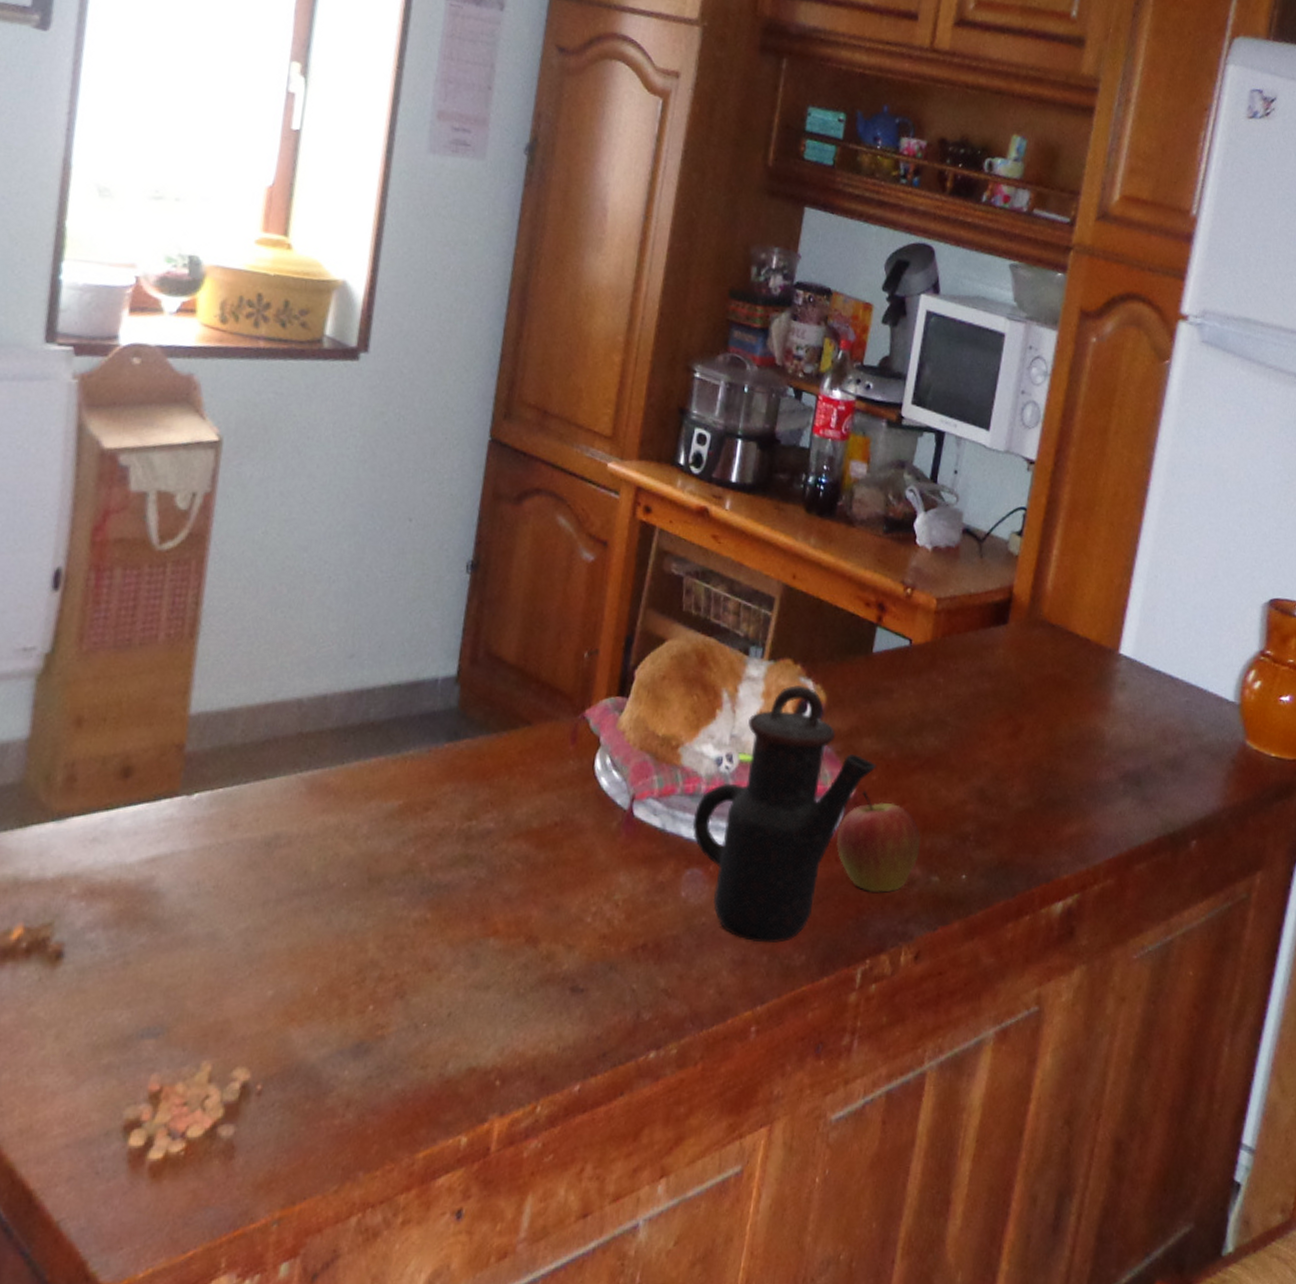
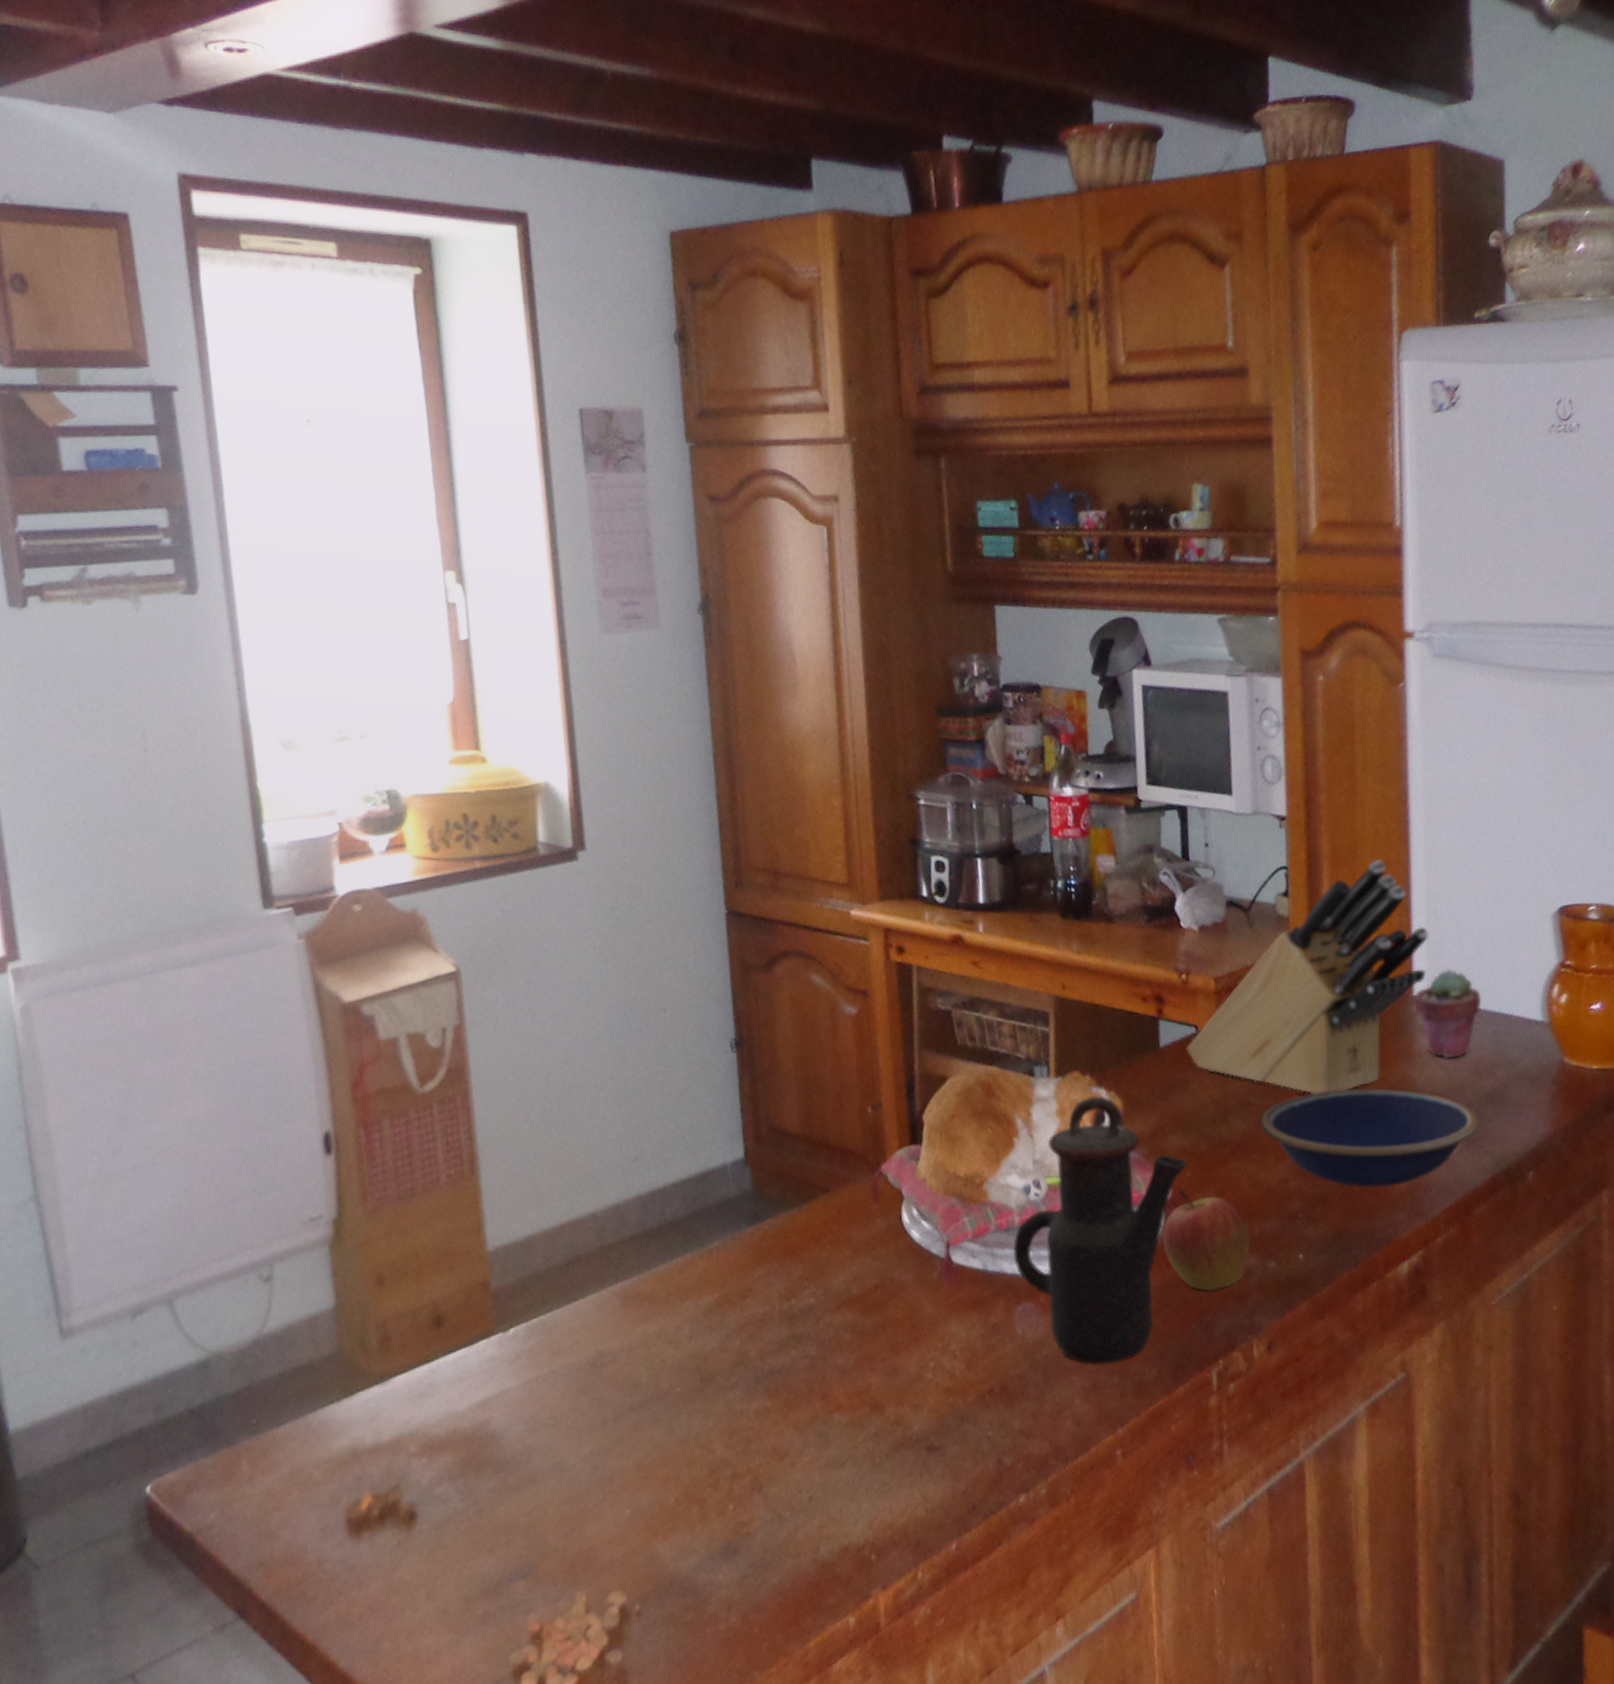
knife block: none [897,519,1145,729] -> present [1186,860,1429,1094]
bowl: none [951,724,1156,828] -> present [1260,1087,1479,1187]
potted succulent: none [1117,634,1182,720] -> present [1412,968,1482,1059]

